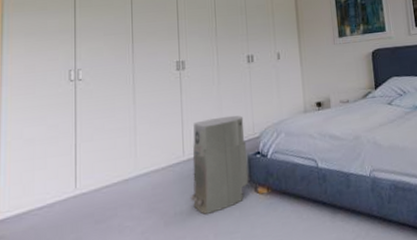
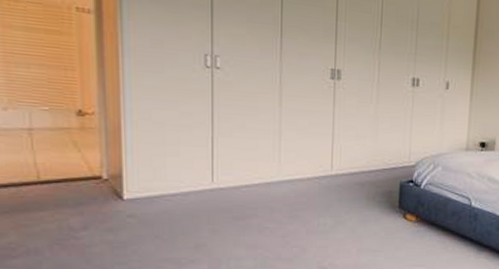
air purifier: present [190,115,249,215] -> none [335,138,400,230]

